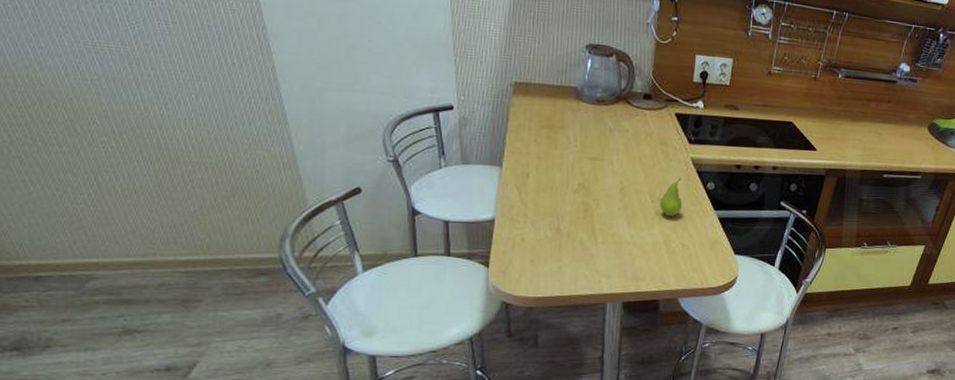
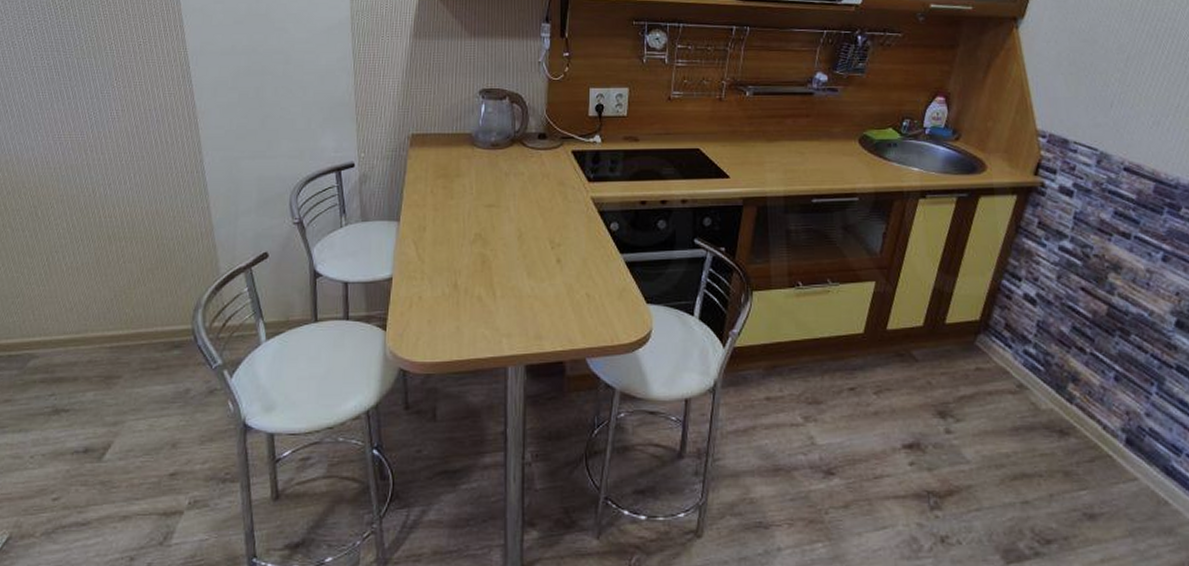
fruit: present [659,178,683,217] -> none [560,220,585,264]

